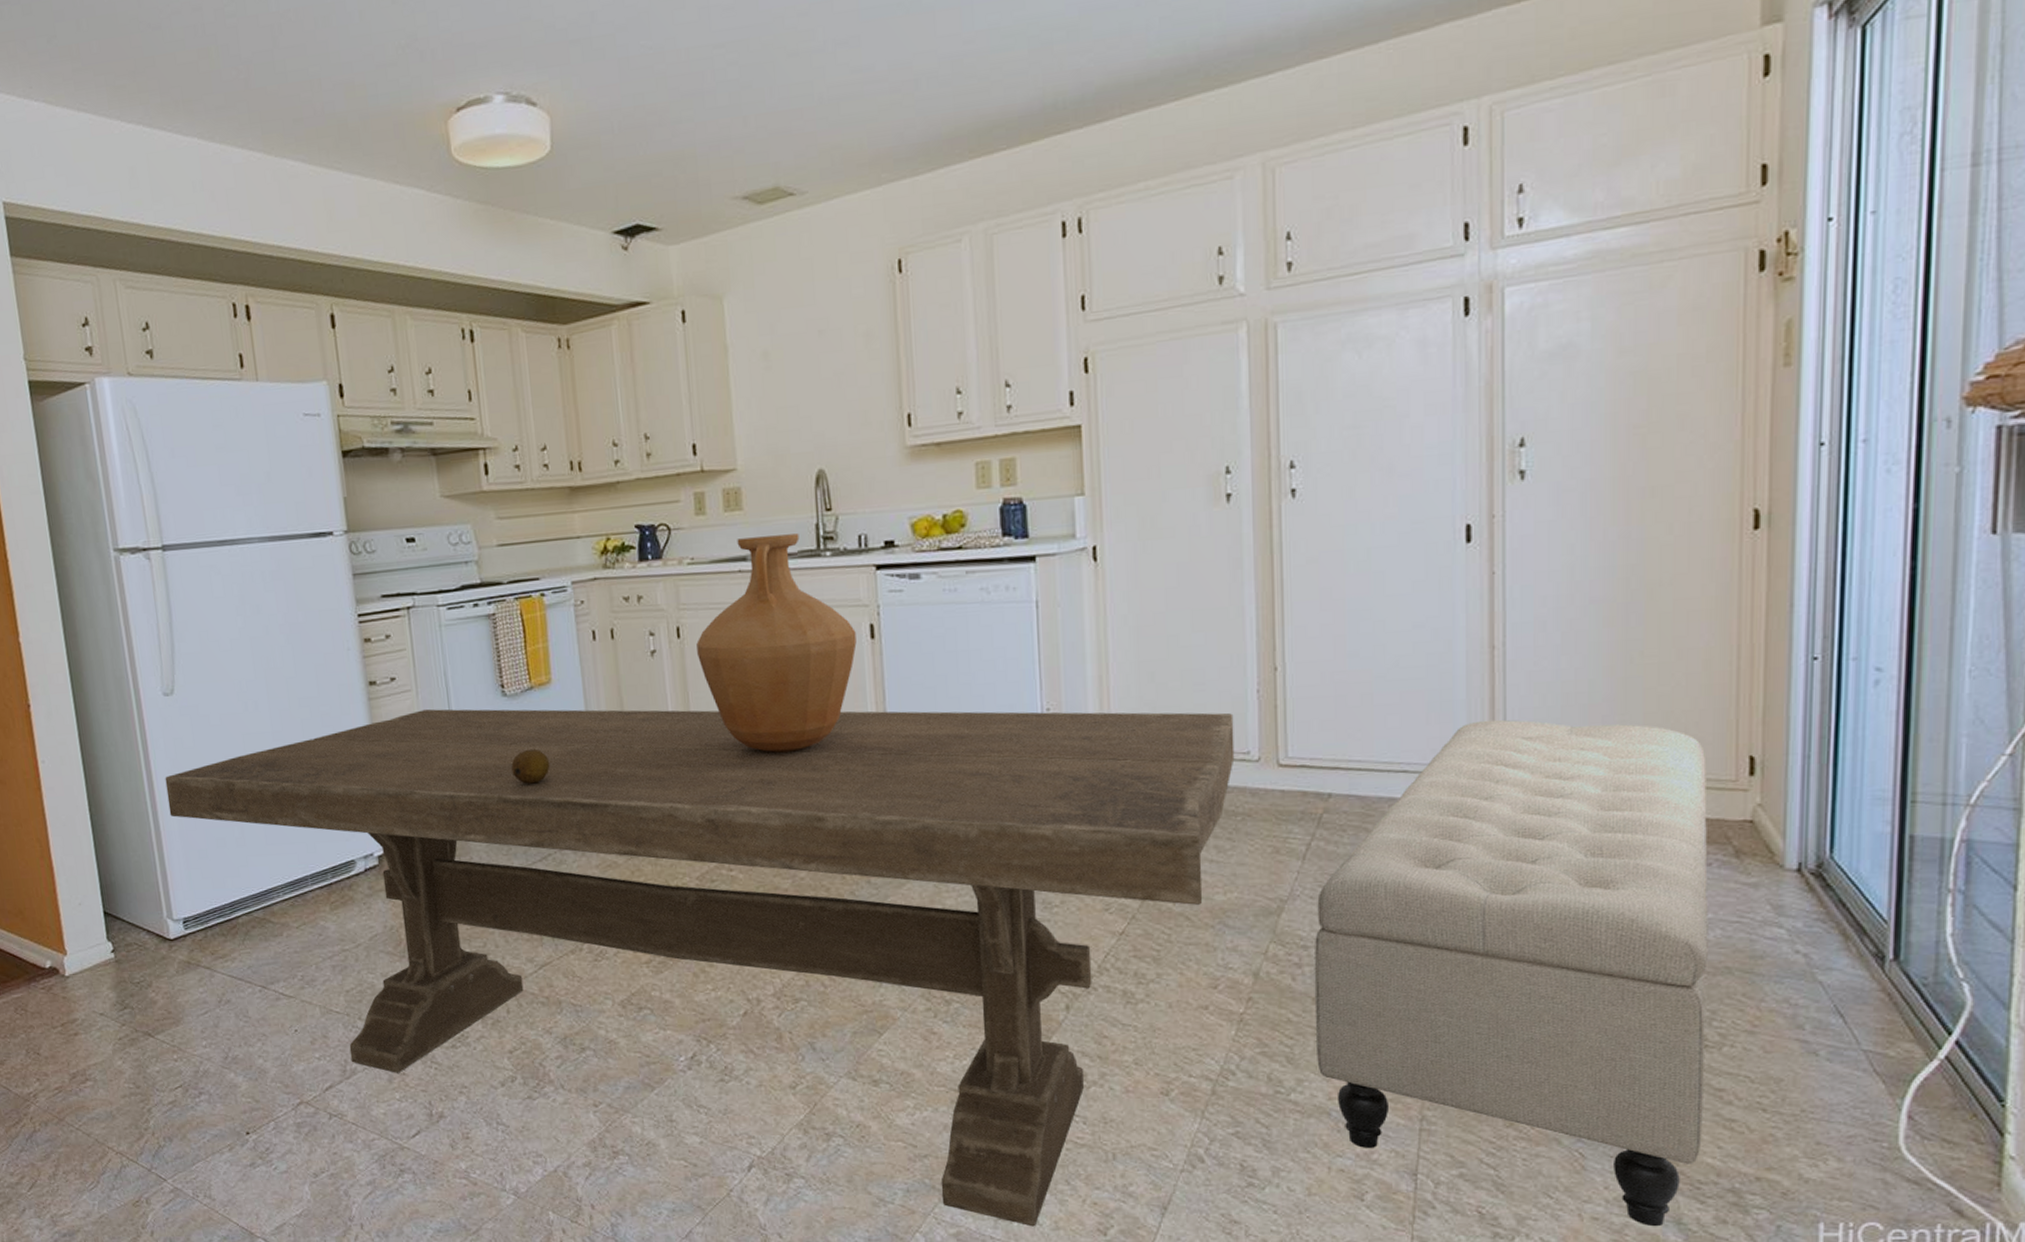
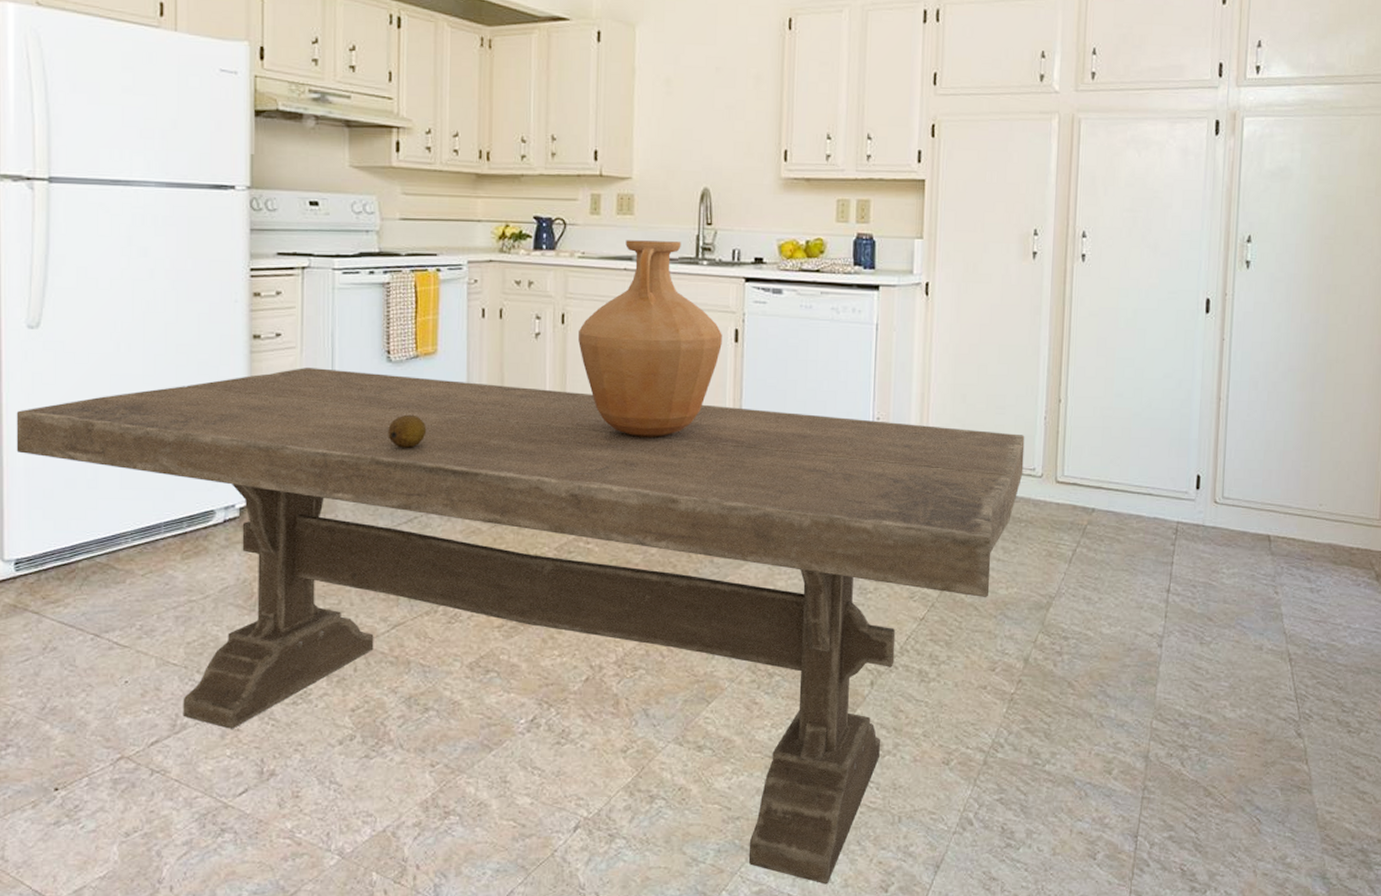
bench: present [1314,719,1709,1227] -> none [1068,457,1361,881]

